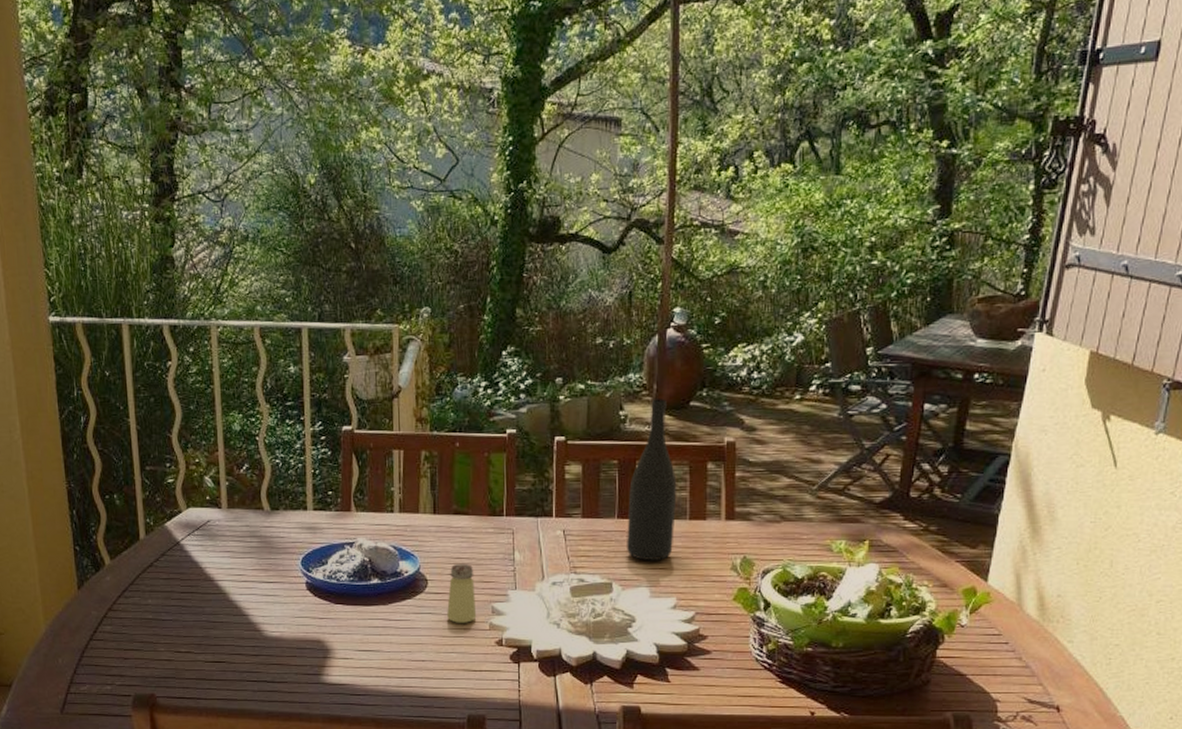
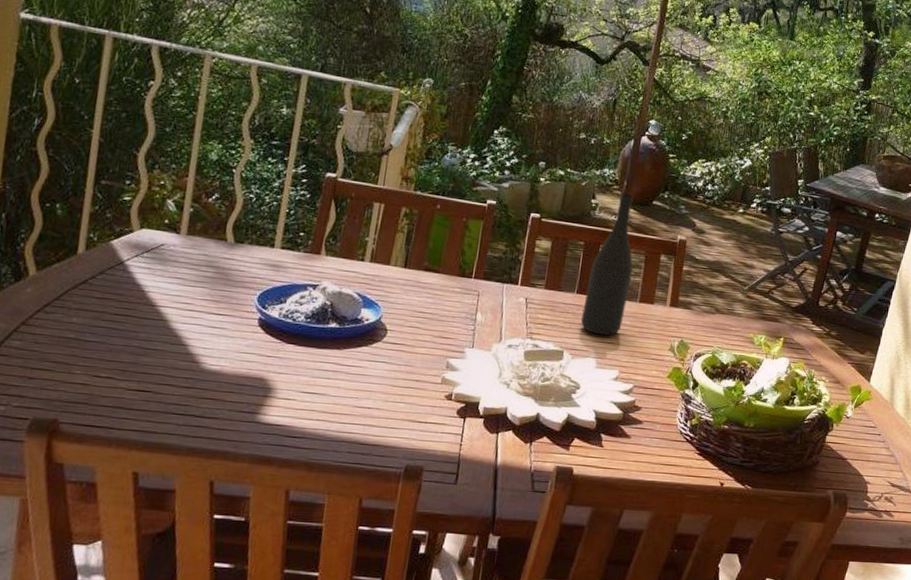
saltshaker: present [447,563,477,623] -> none [401,317,435,375]

